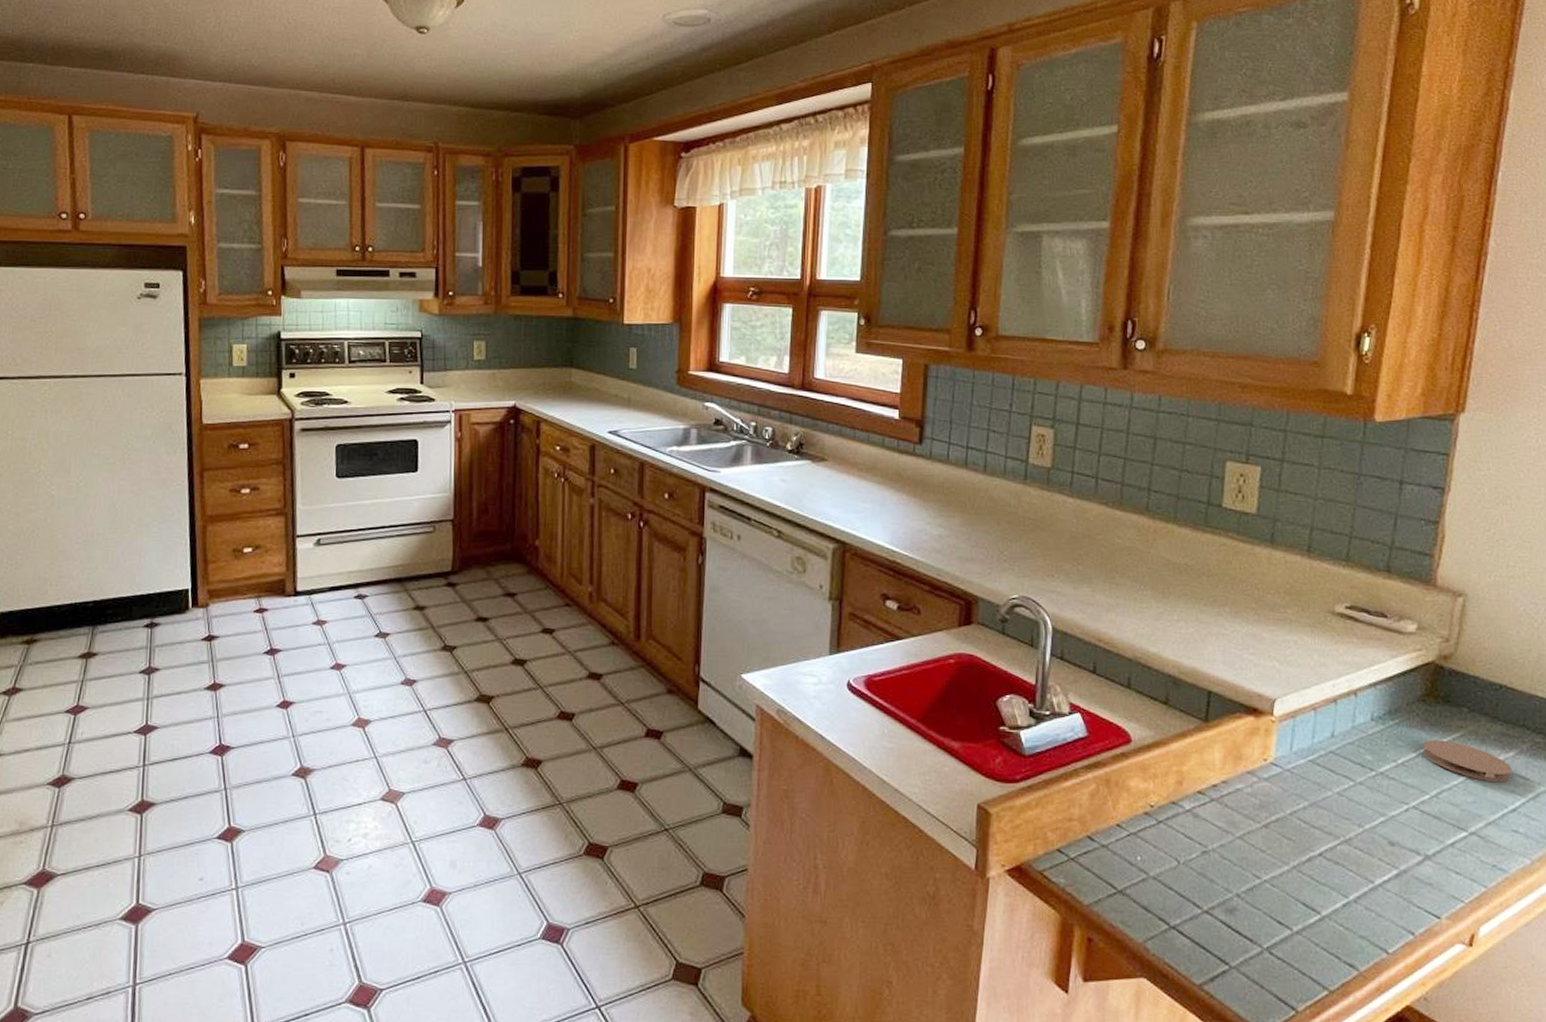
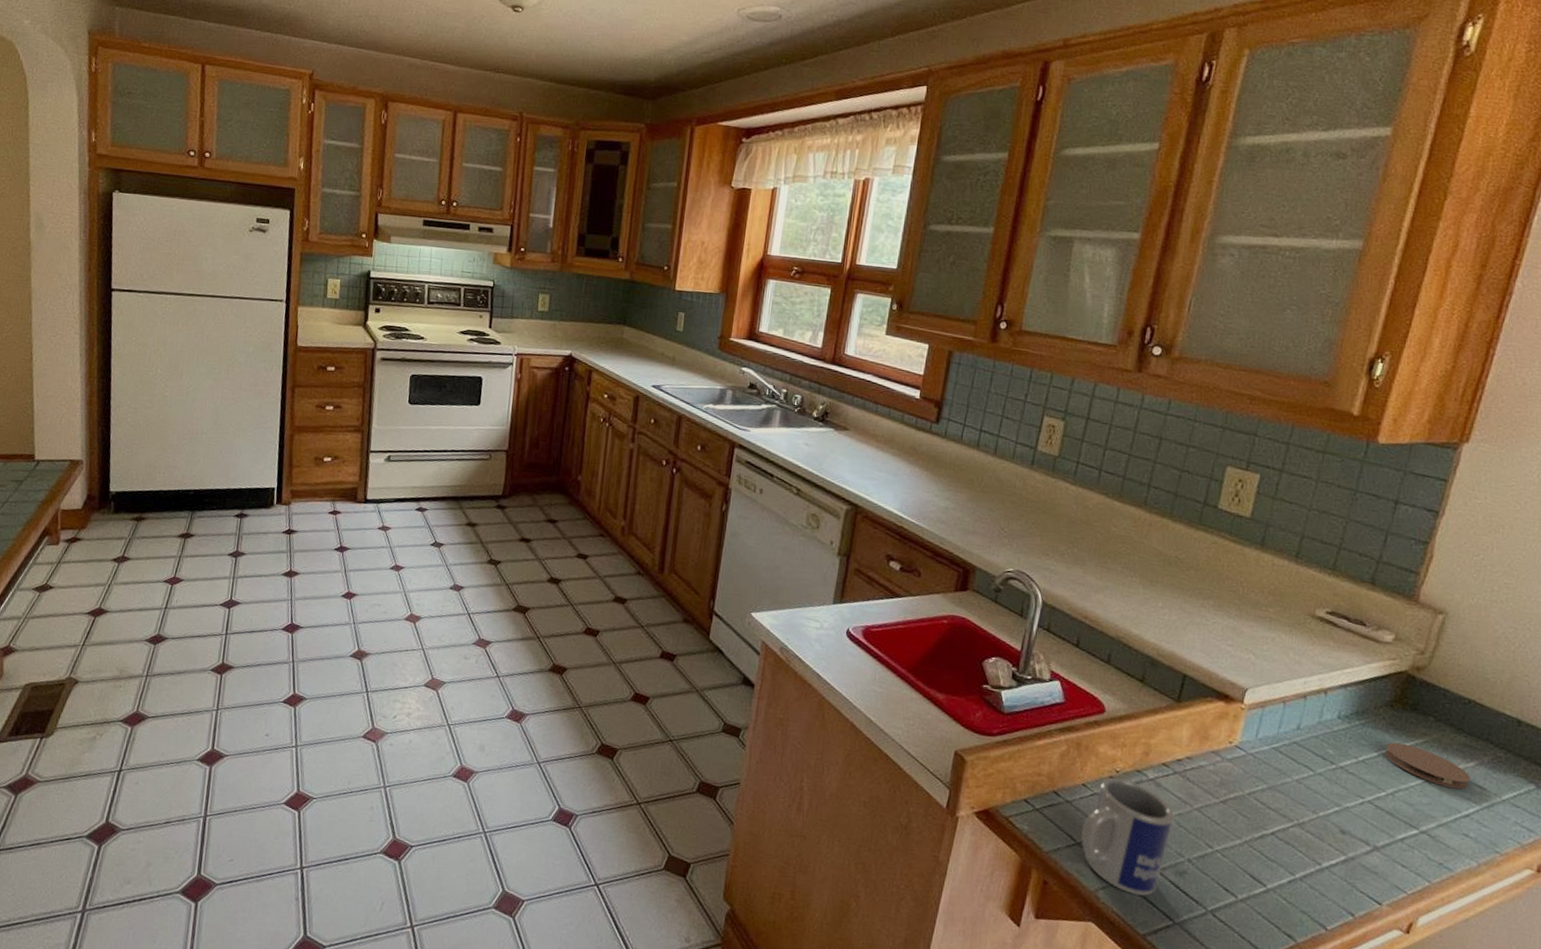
mug: none [1122,813,1217,942] -> present [1081,777,1175,896]

